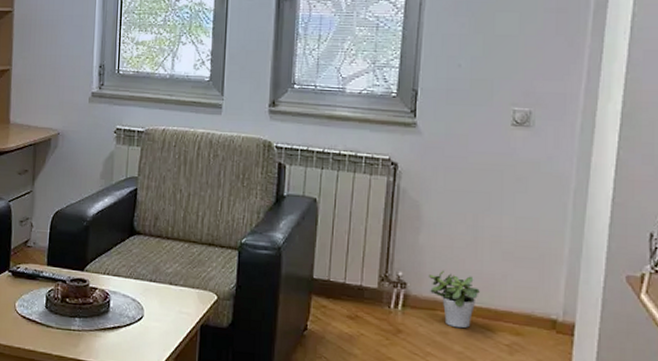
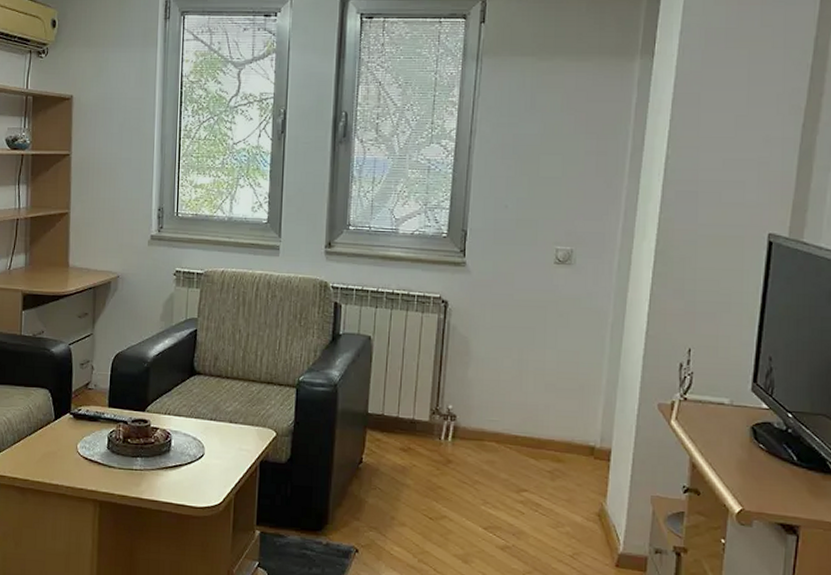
potted plant: present [428,270,480,329] -> none [476,402,524,457]

